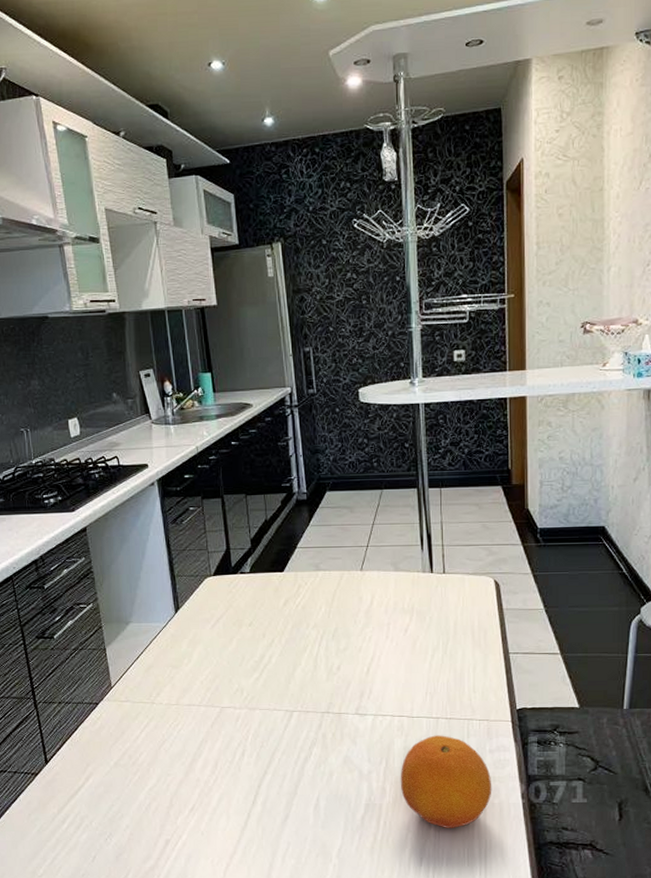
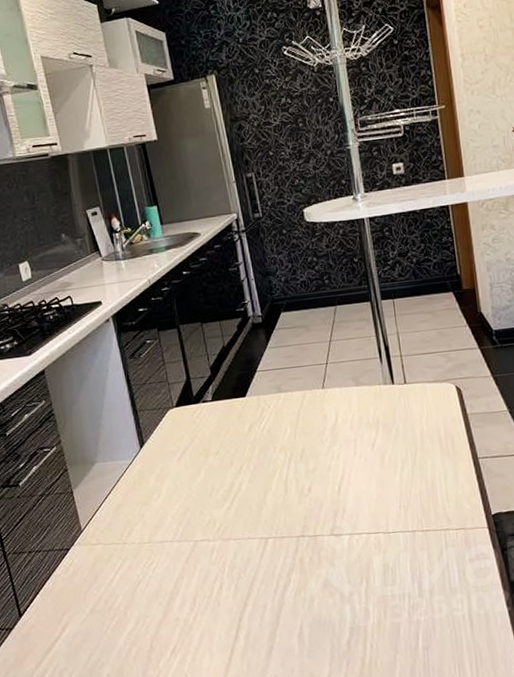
fruit: present [400,735,492,828] -> none [382,548,477,645]

